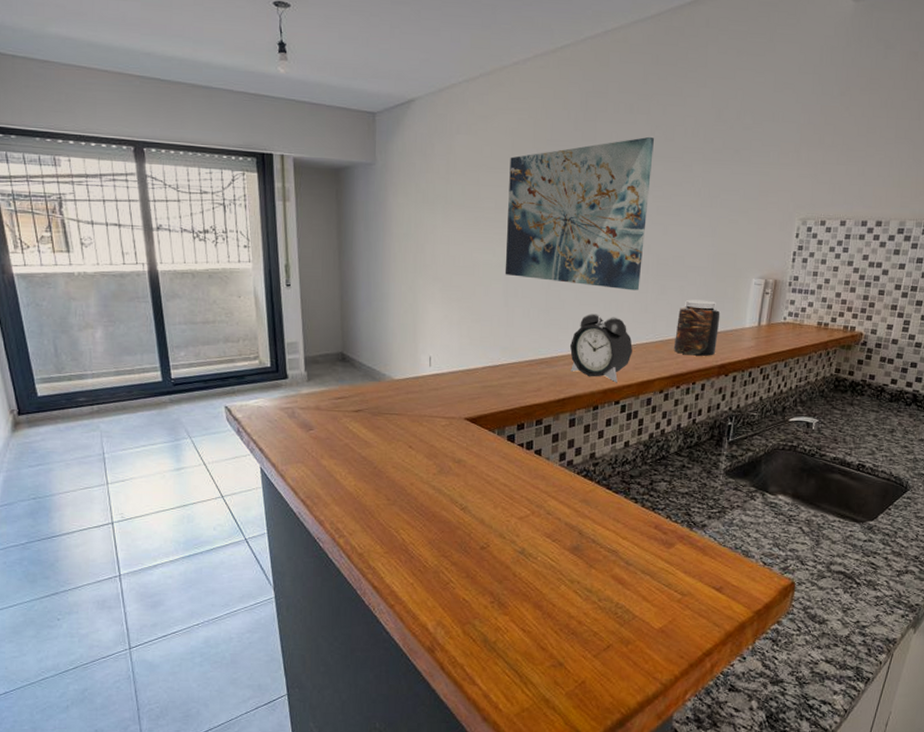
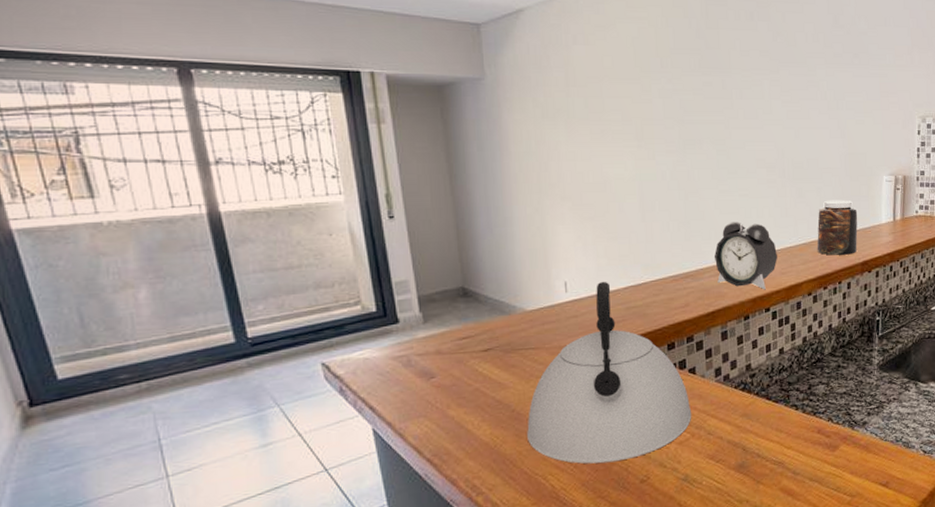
kettle: none [385,359,534,527] -> present [527,281,692,464]
wall art: present [504,136,654,291] -> none [633,43,778,196]

